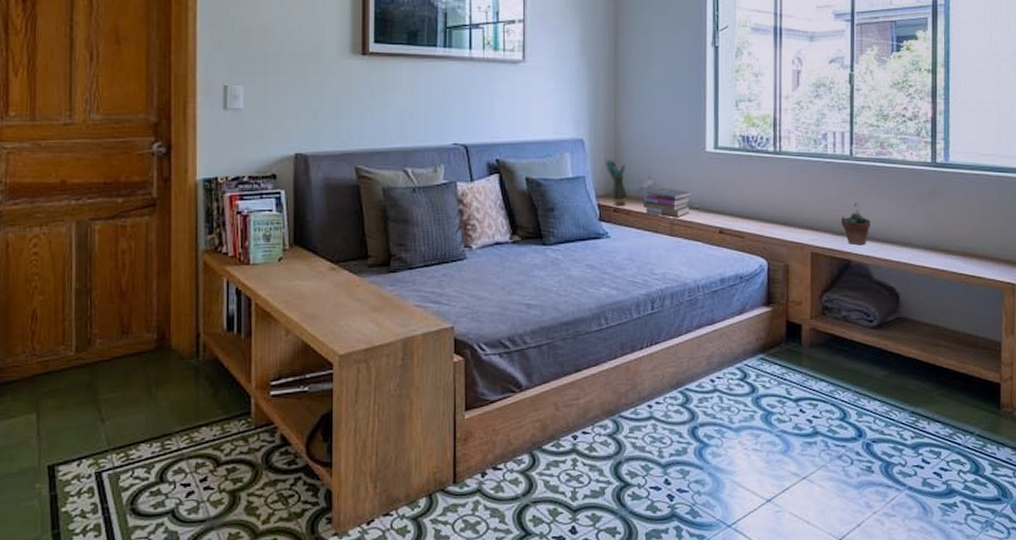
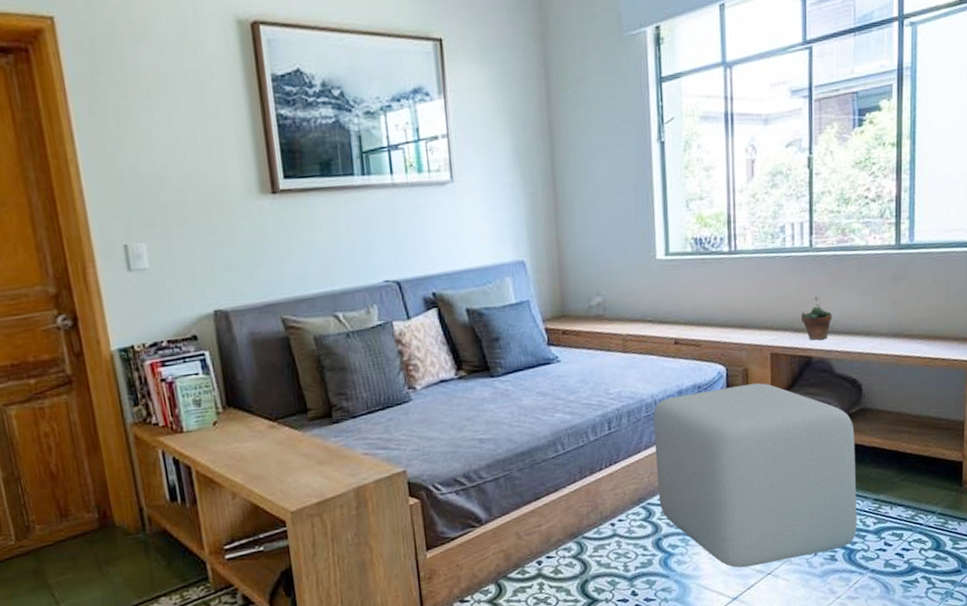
vase: present [605,158,627,206] -> none [549,278,576,328]
books: present [641,187,692,218] -> none [590,302,644,334]
pouf: none [695,279,894,468] -> present [653,383,857,568]

